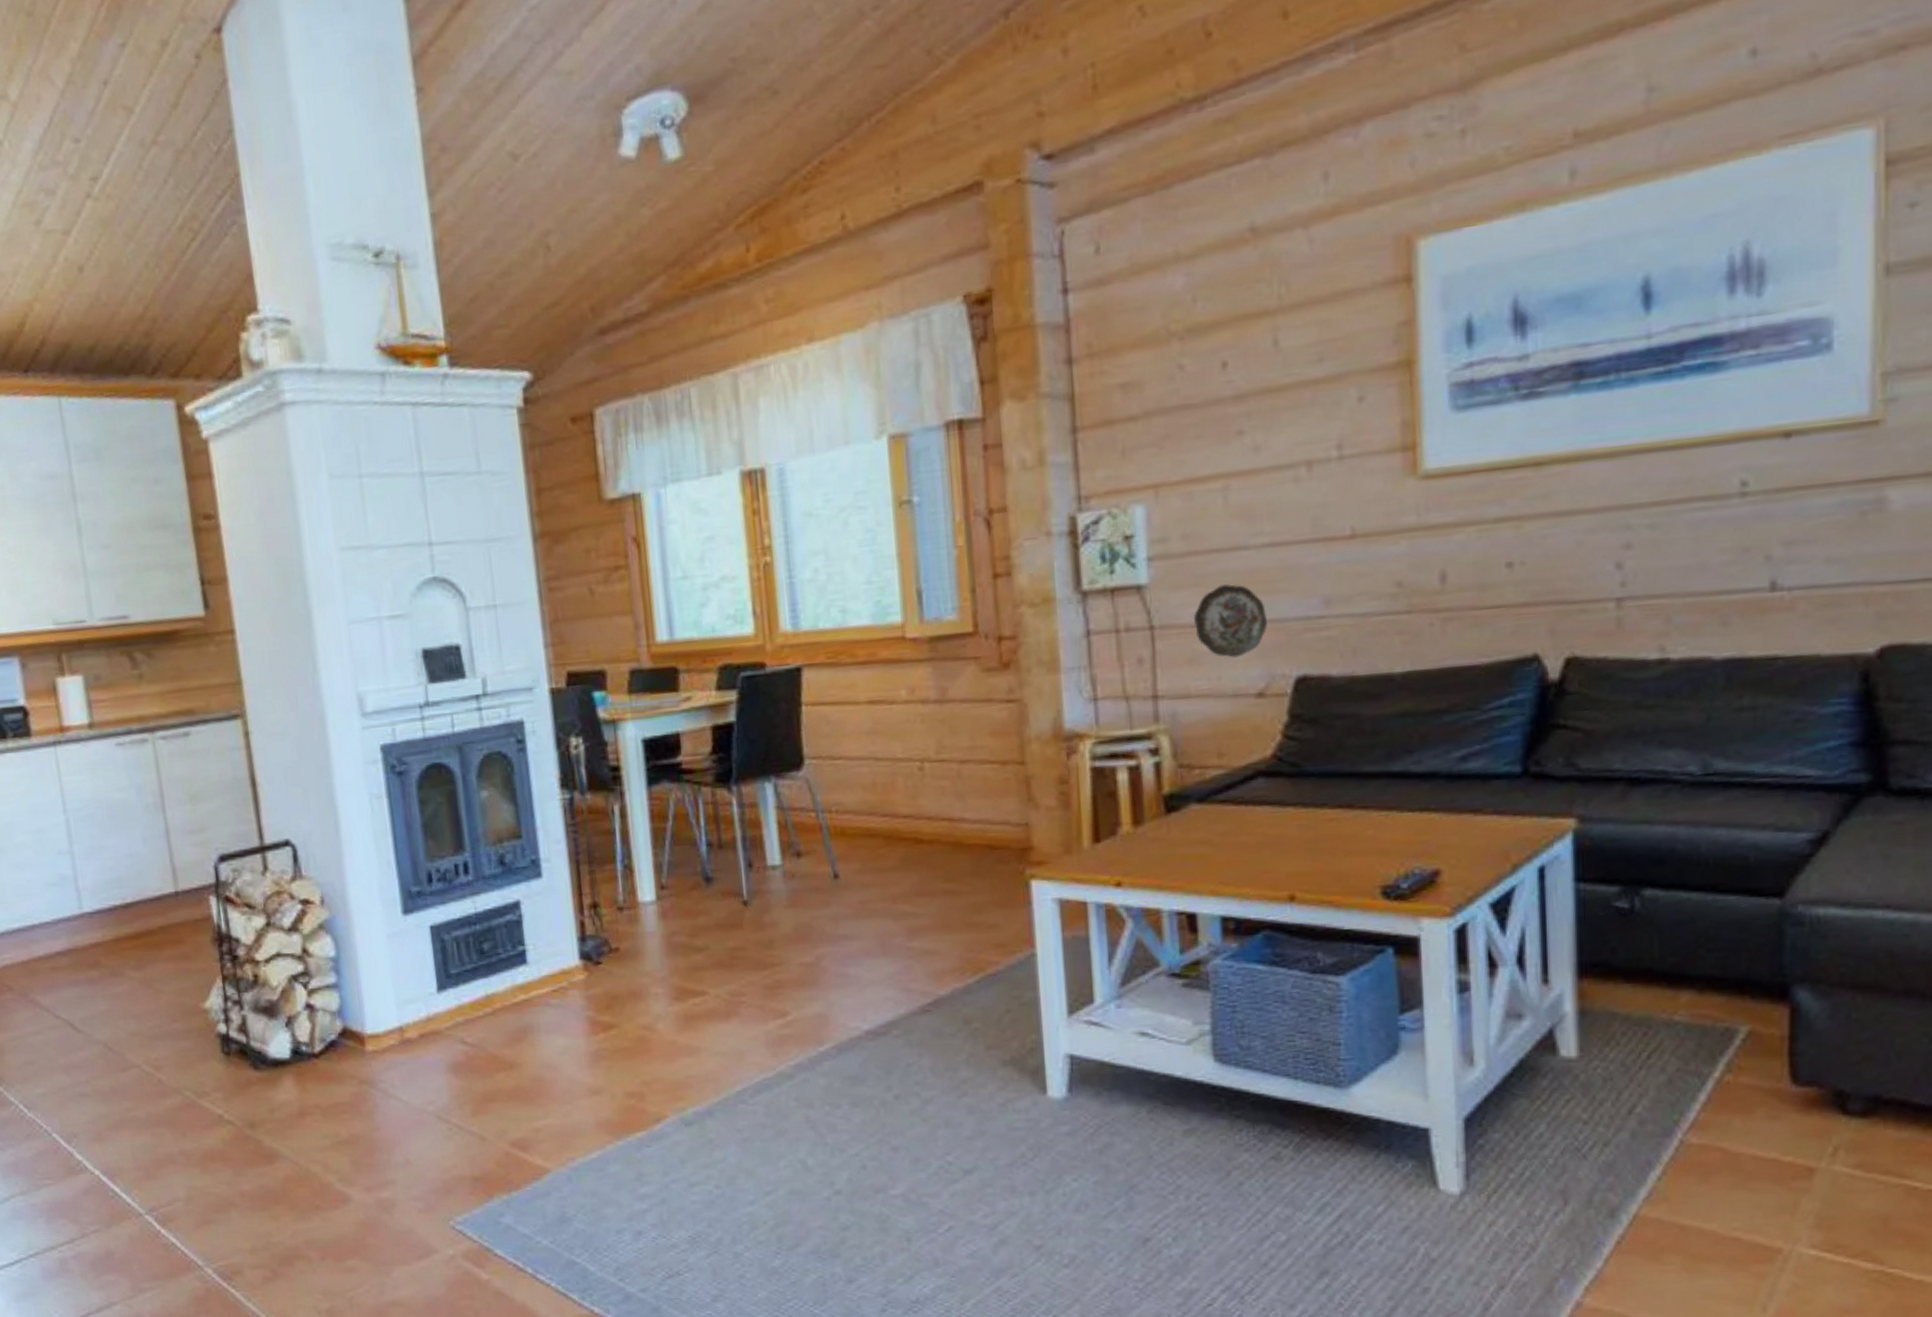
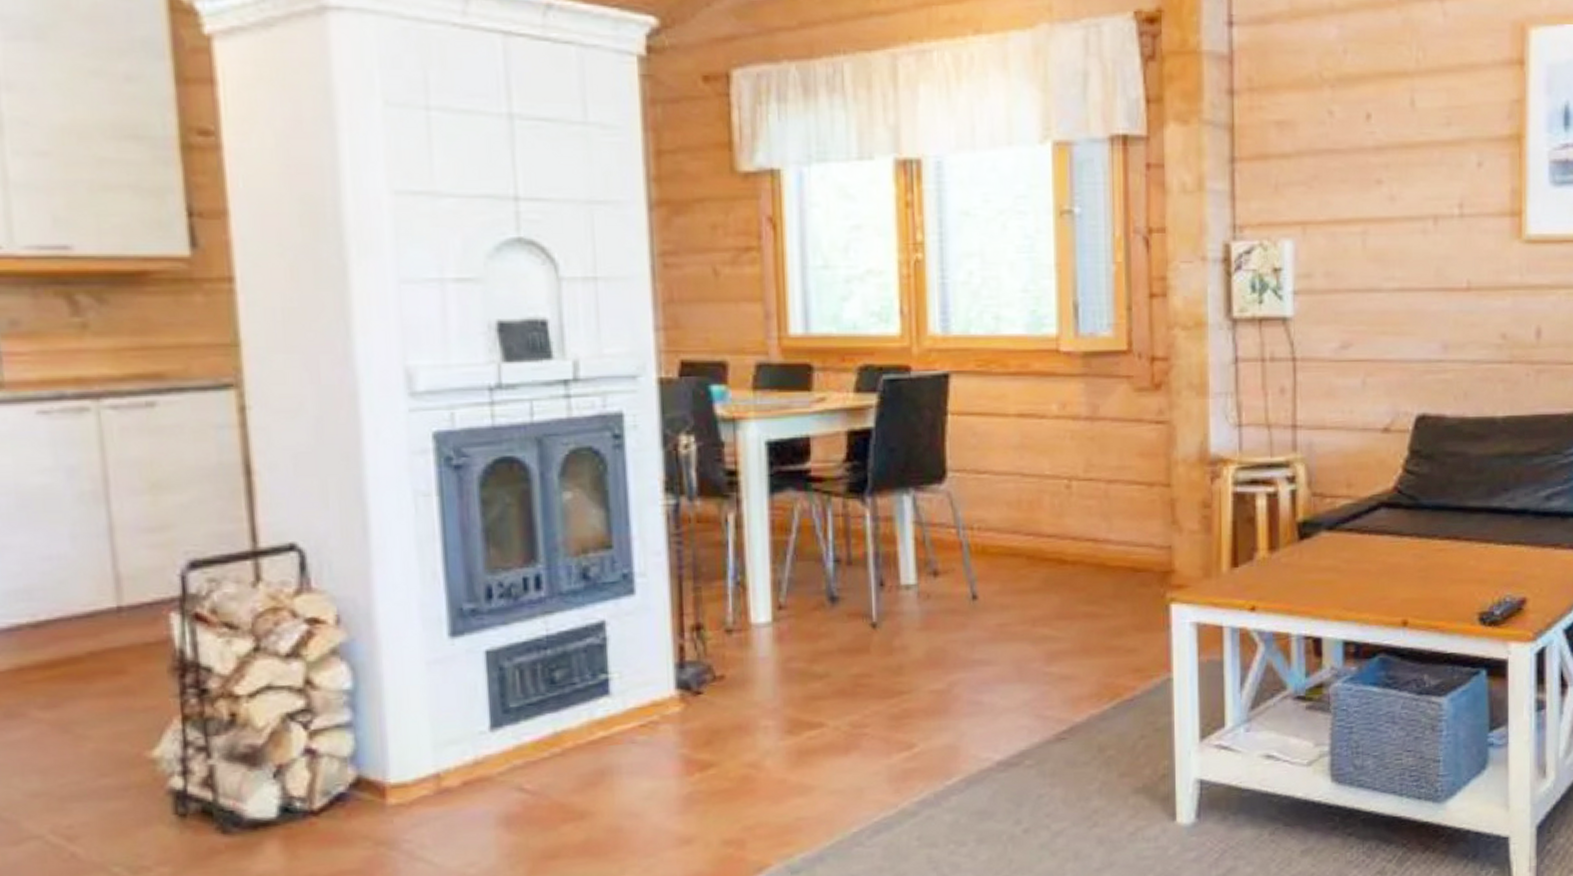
decorative plate: present [1193,584,1267,658] -> none [1331,323,1394,394]

